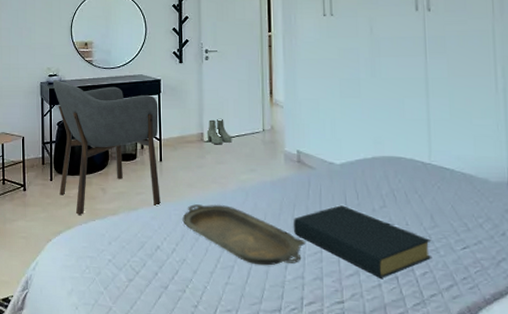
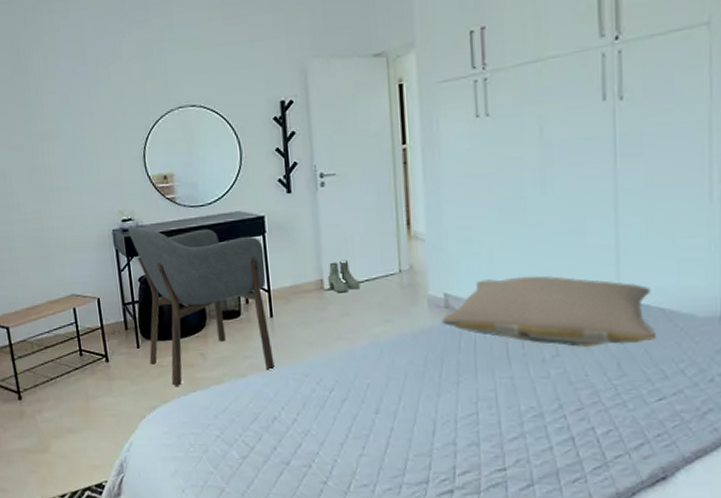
serving tray: present [182,204,306,266] -> none [302,364,458,433]
hardback book: present [293,205,432,278] -> none [440,357,618,440]
pillow: none [295,140,461,201] -> present [442,275,657,347]

